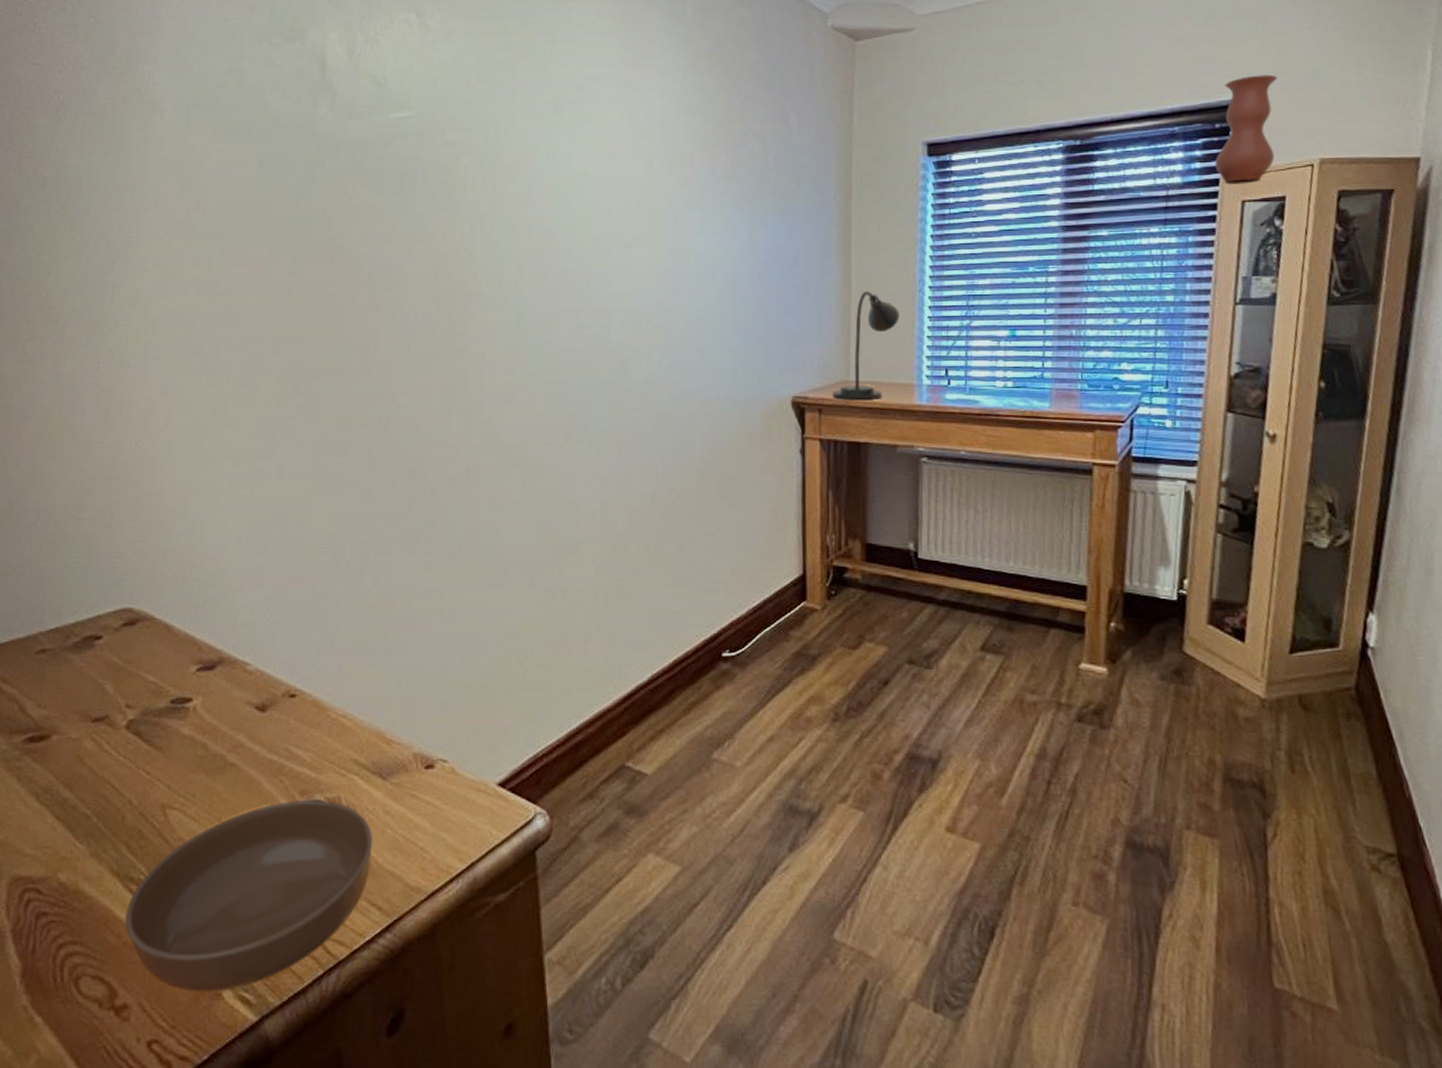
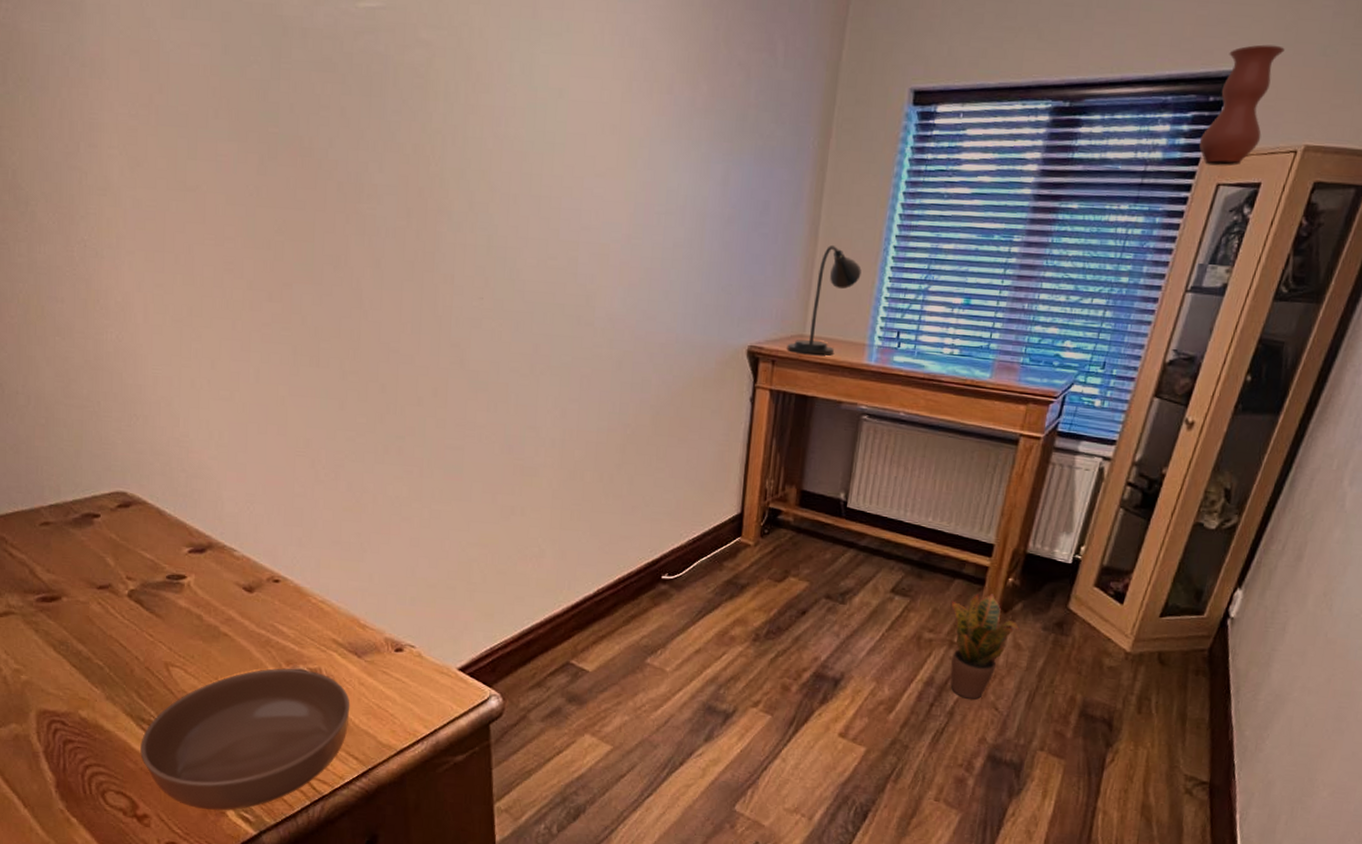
potted plant: none [1050,642,1133,773] -> present [950,594,1019,700]

